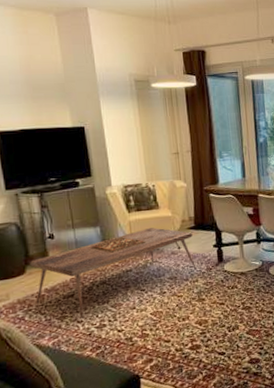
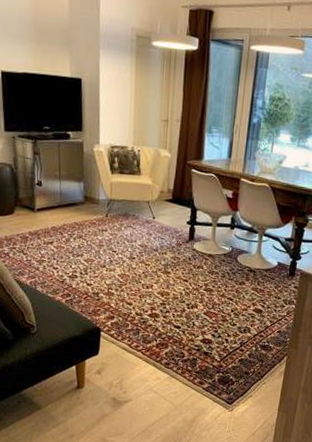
coffee table: present [30,227,197,318] -> none [19,192,169,266]

